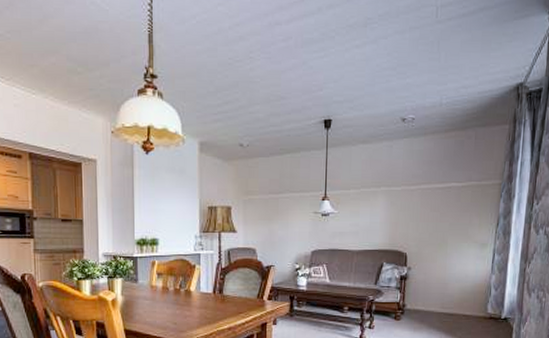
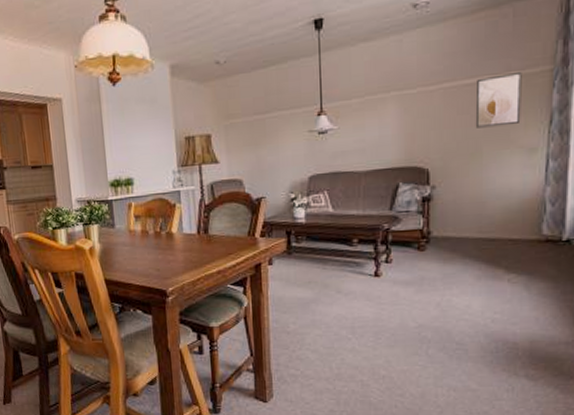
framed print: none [443,183,479,224] -> present [475,72,522,128]

